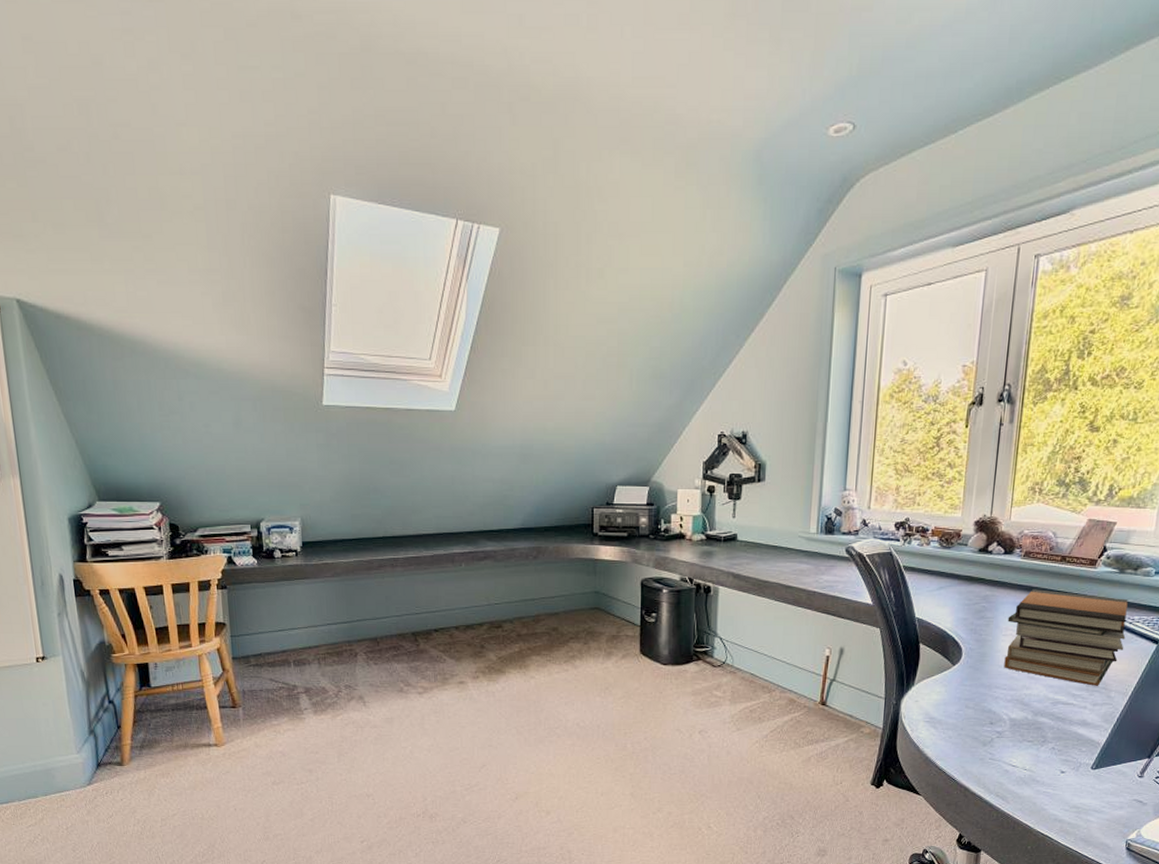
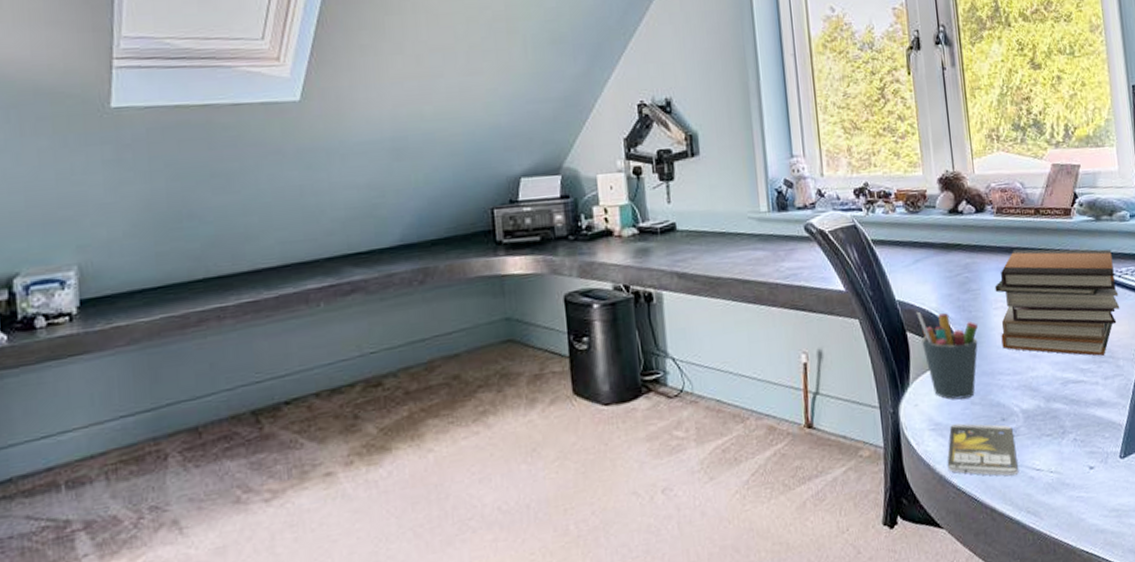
pen holder: none [931,628,985,702] -> present [916,311,978,400]
smartphone: none [934,721,999,767] -> present [947,423,1018,476]

